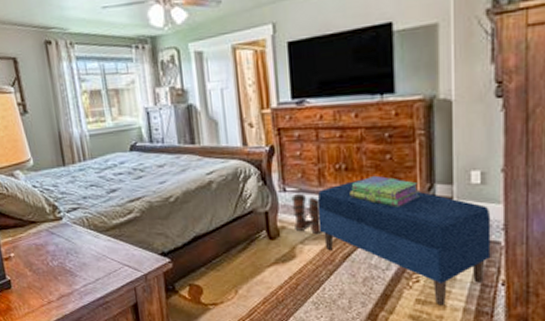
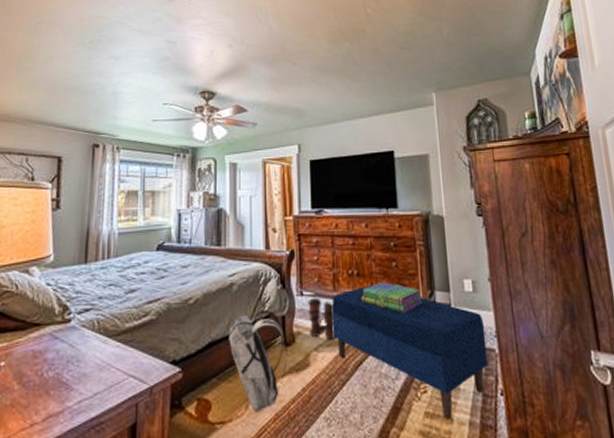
backpack: none [212,206,273,295] -> present [229,309,288,411]

